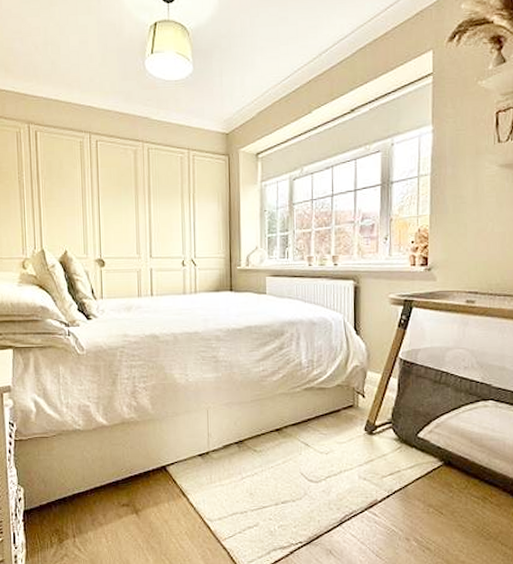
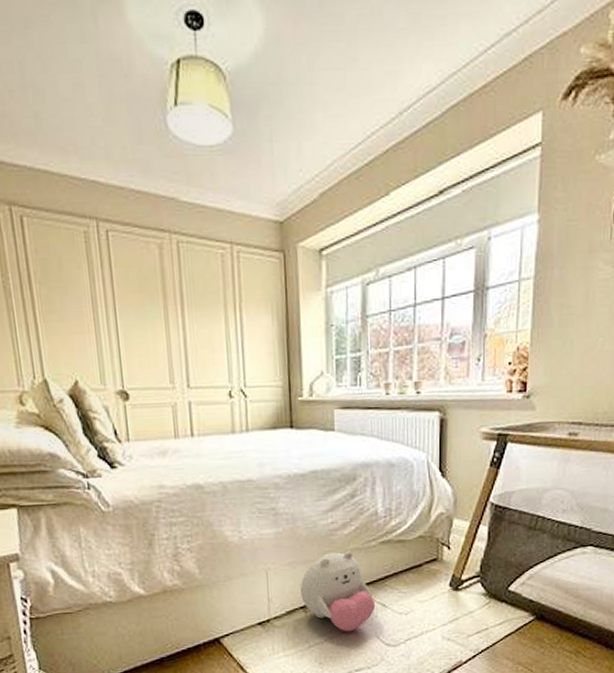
plush toy: none [235,396,300,467] -> present [300,551,376,632]

